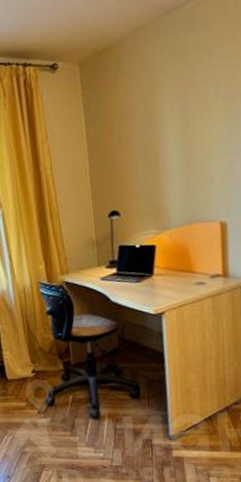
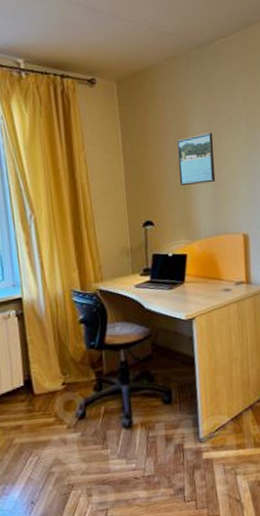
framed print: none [145,109,189,172] -> present [177,133,216,186]

